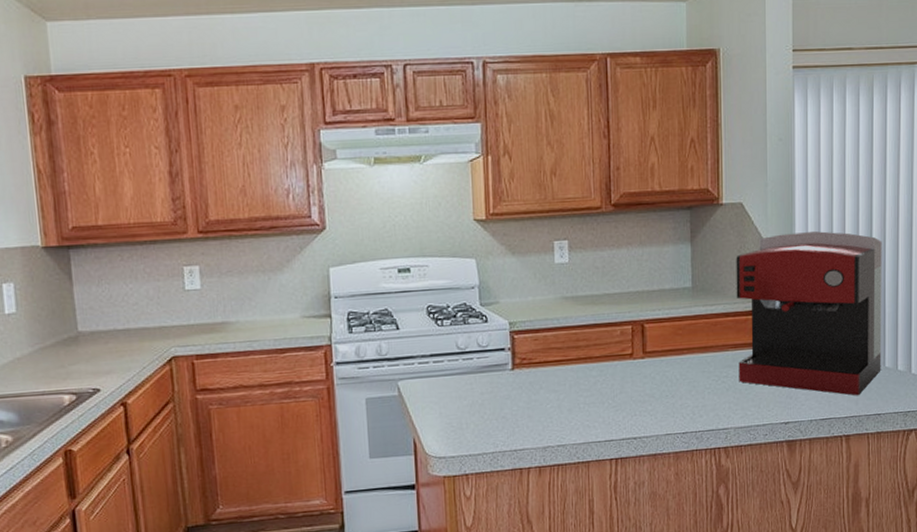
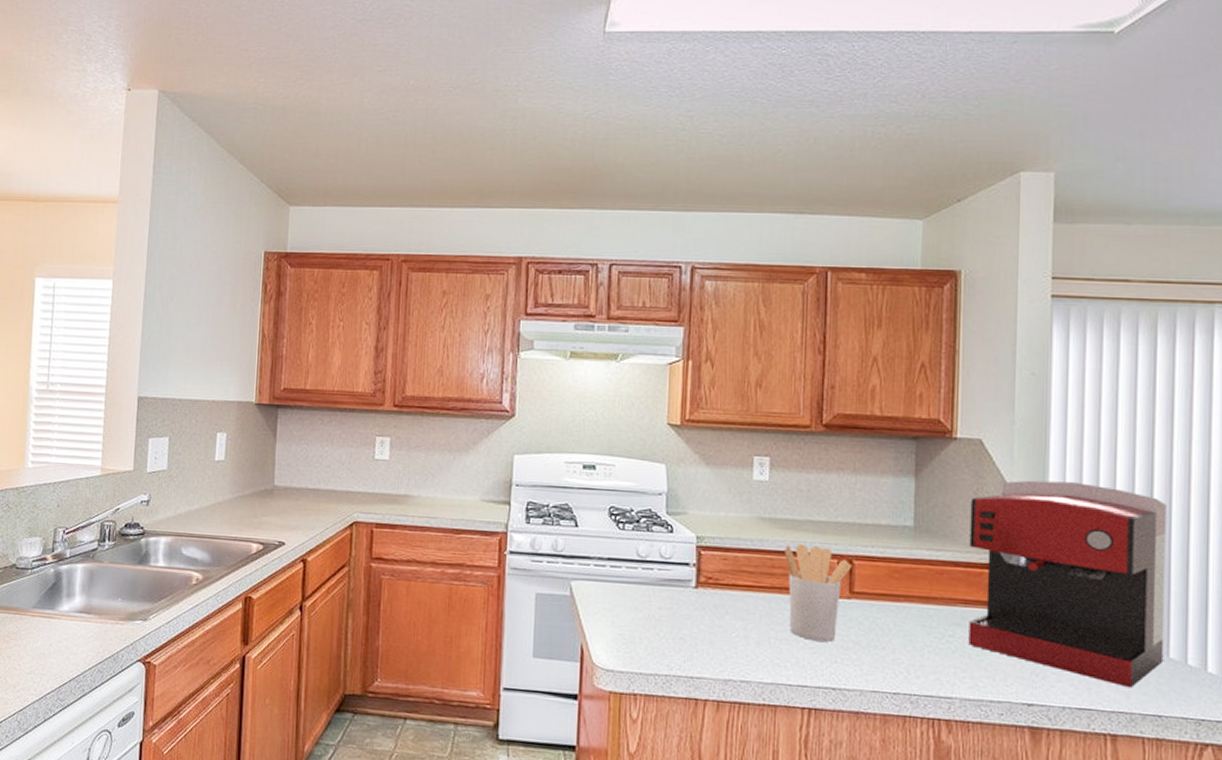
utensil holder: none [587,315,643,400] -> present [785,544,852,642]

